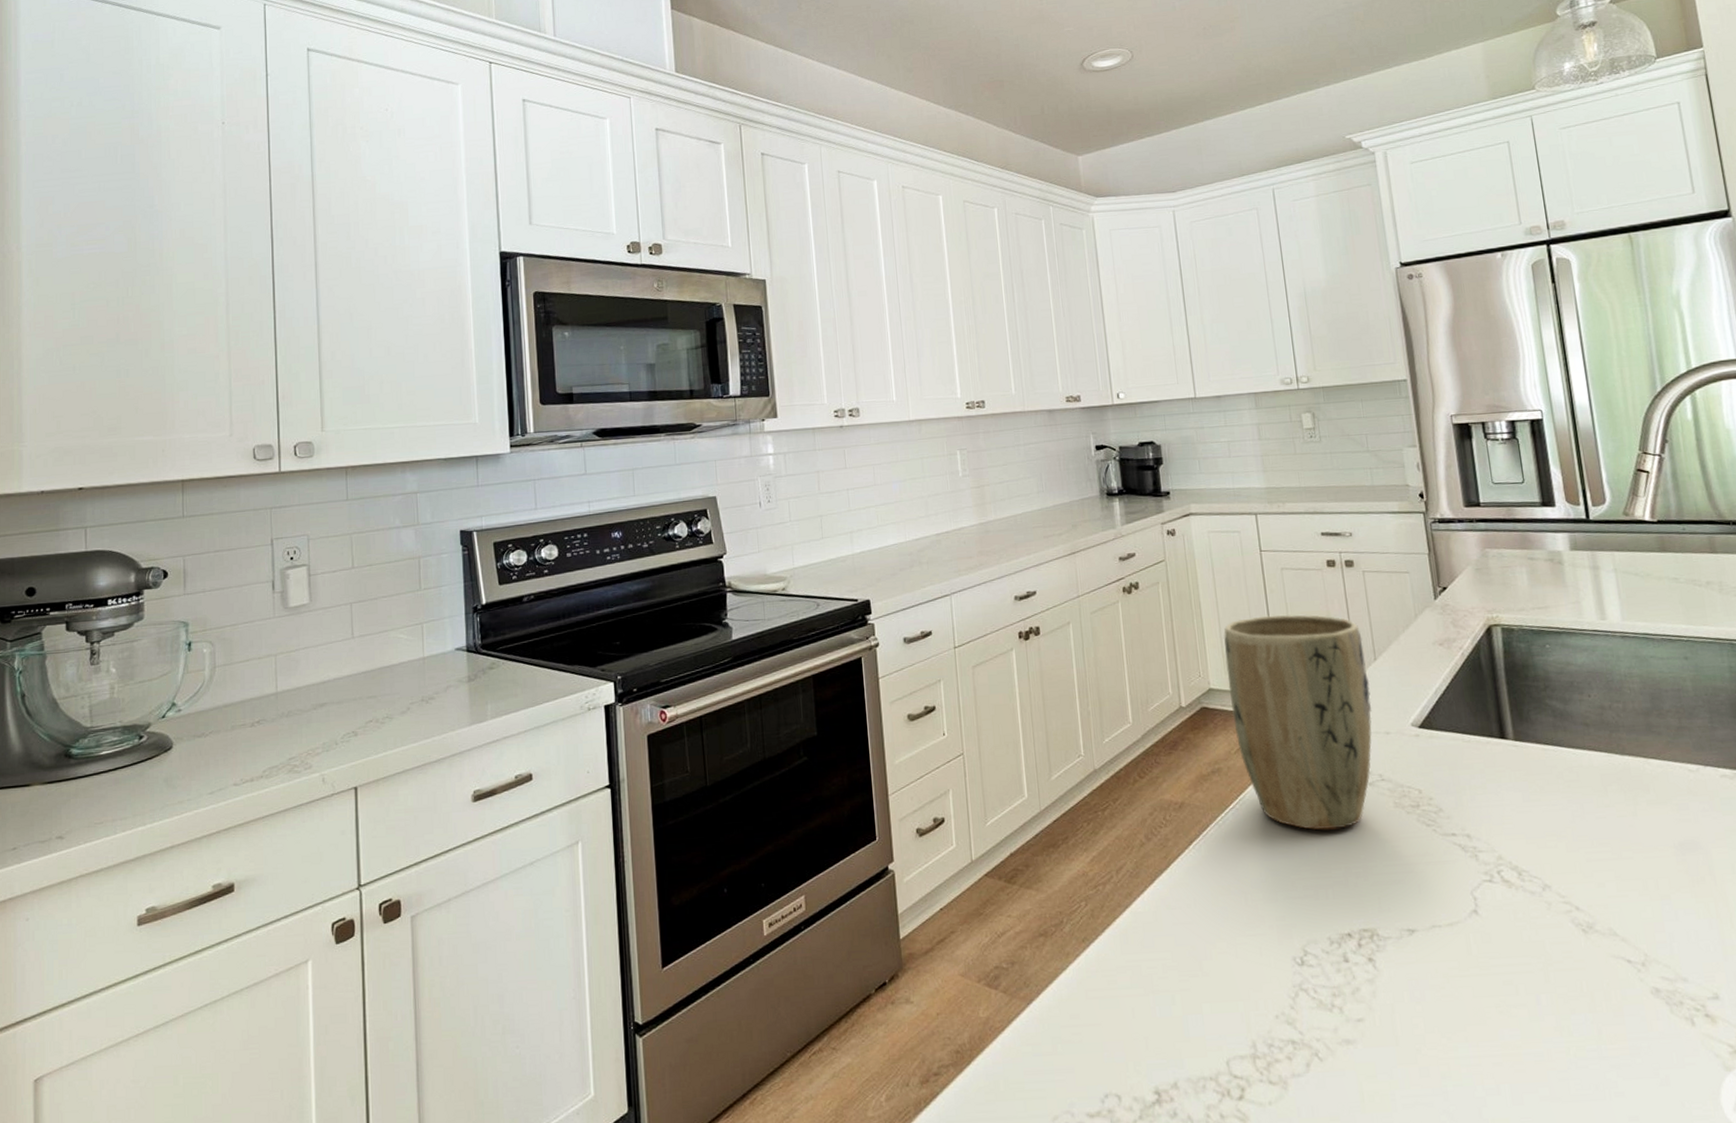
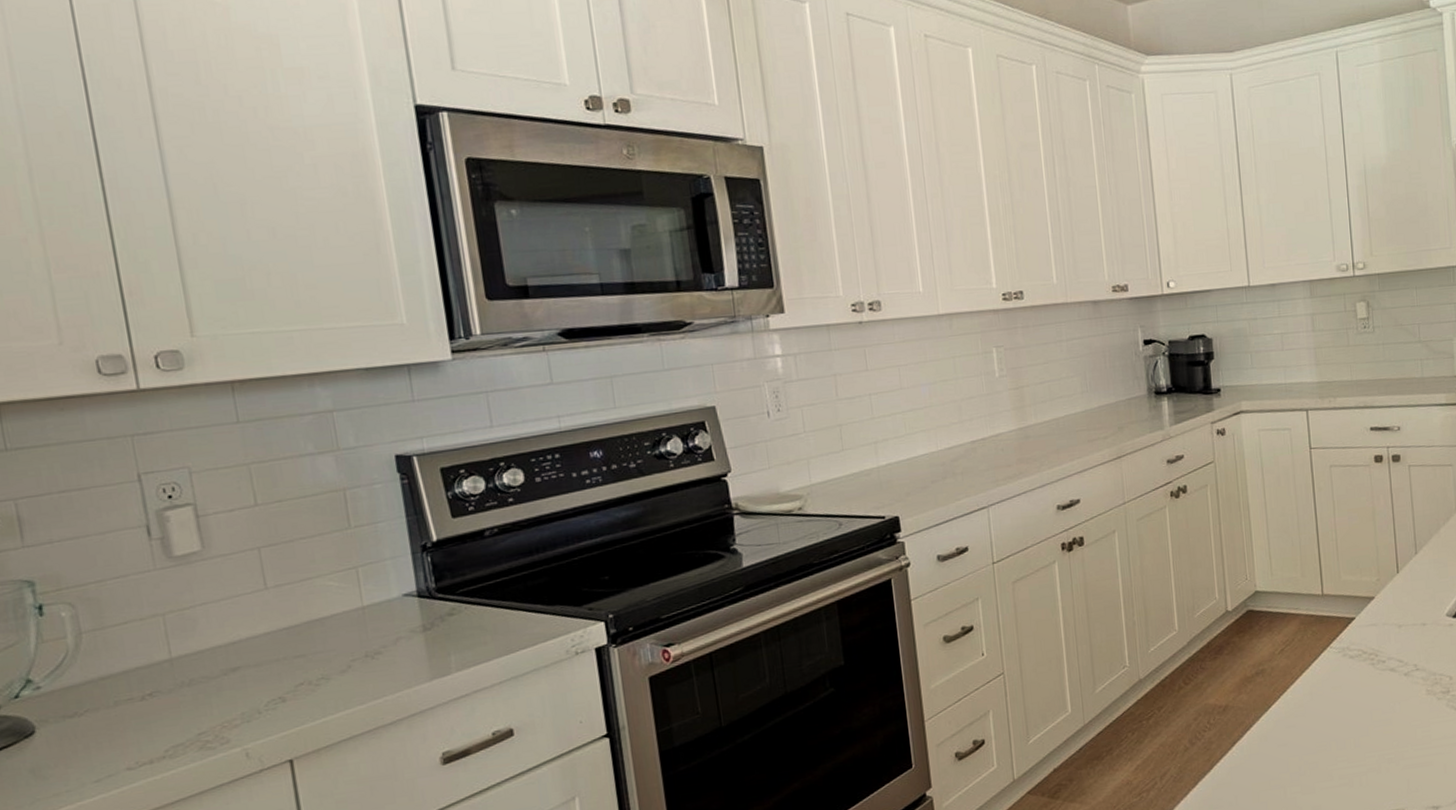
plant pot: present [1223,614,1372,830] -> none [1270,511,1411,722]

